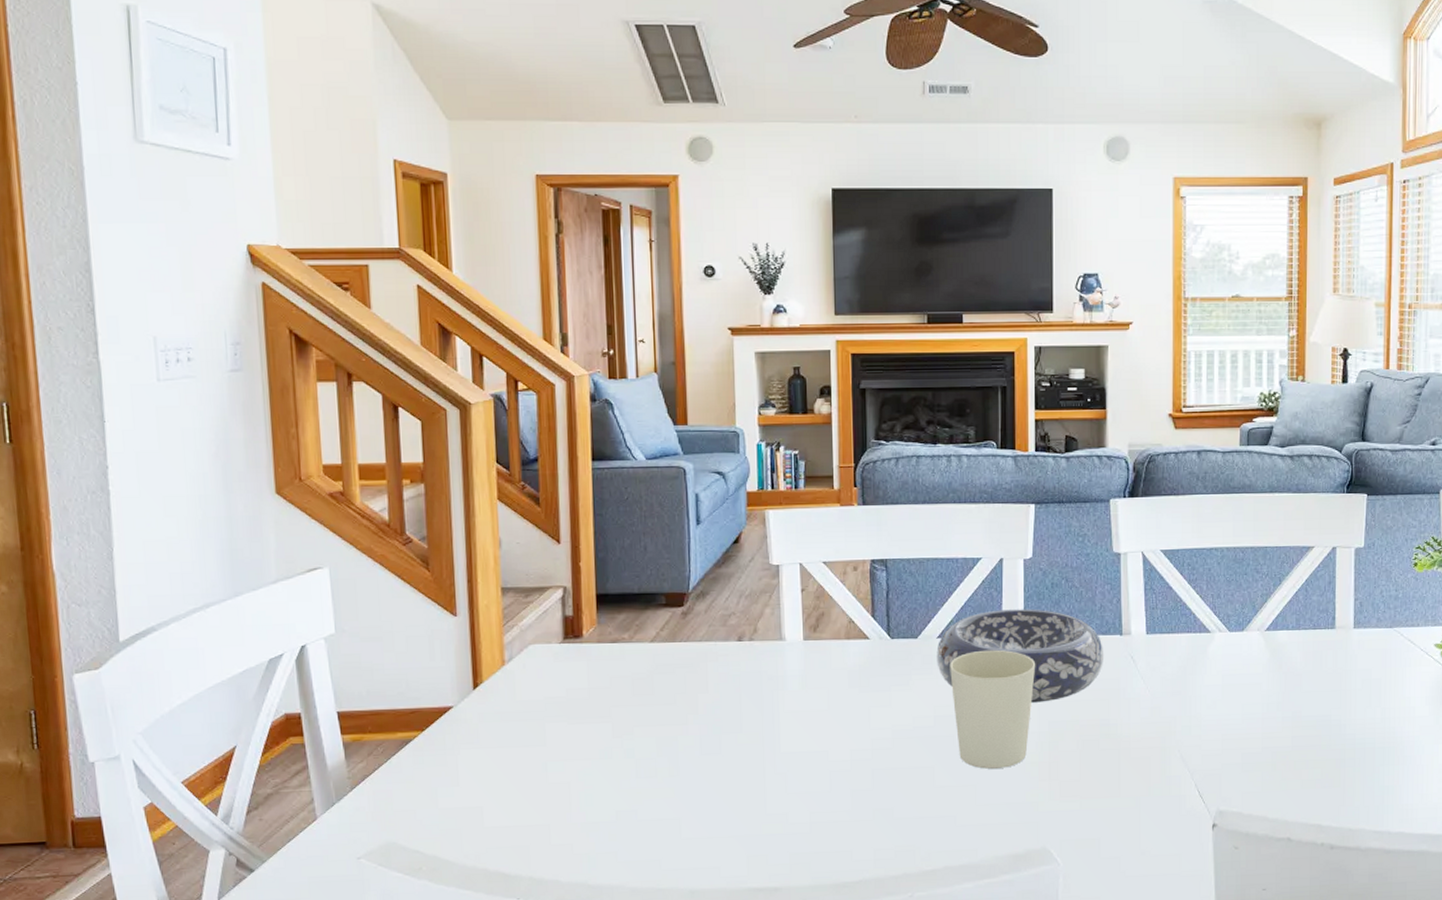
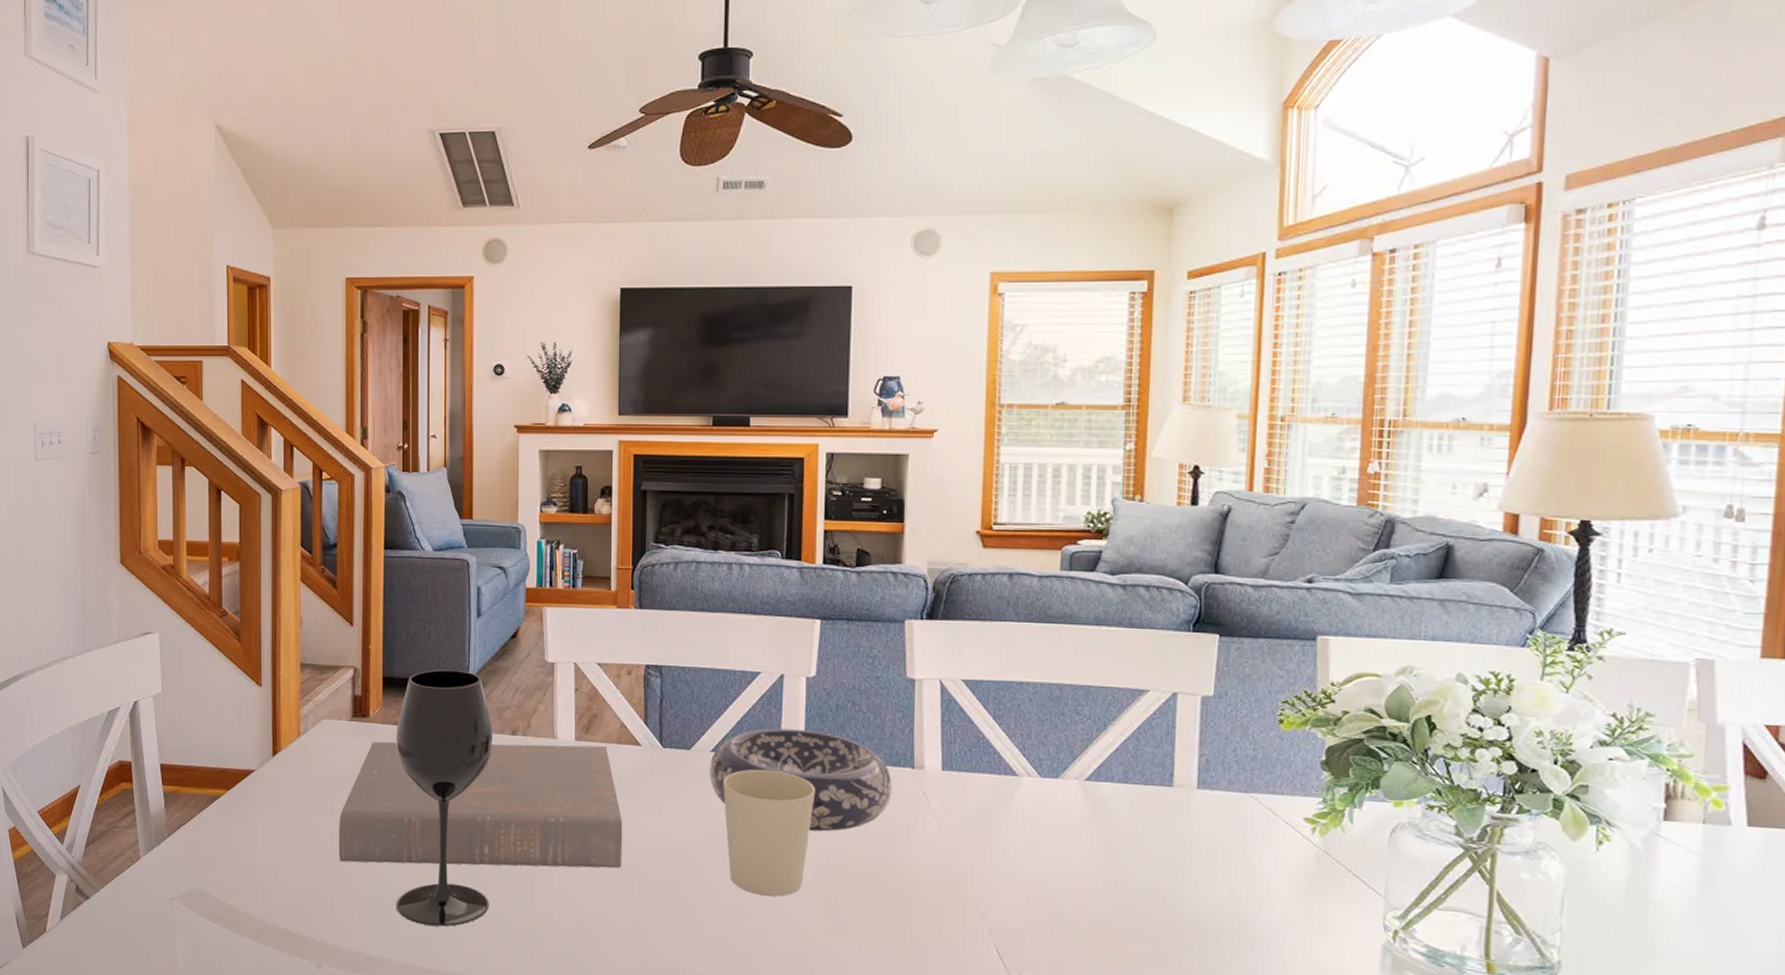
book: none [553,644,855,791] -> present [338,741,623,869]
wineglass: none [612,580,721,845] -> present [395,669,493,927]

